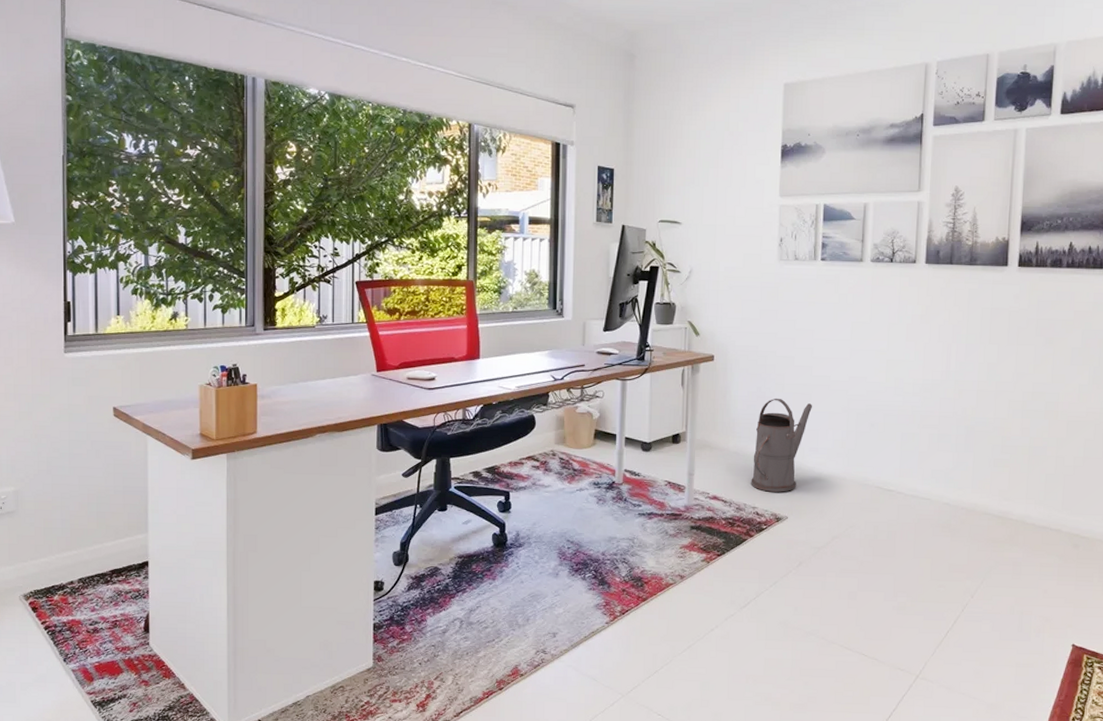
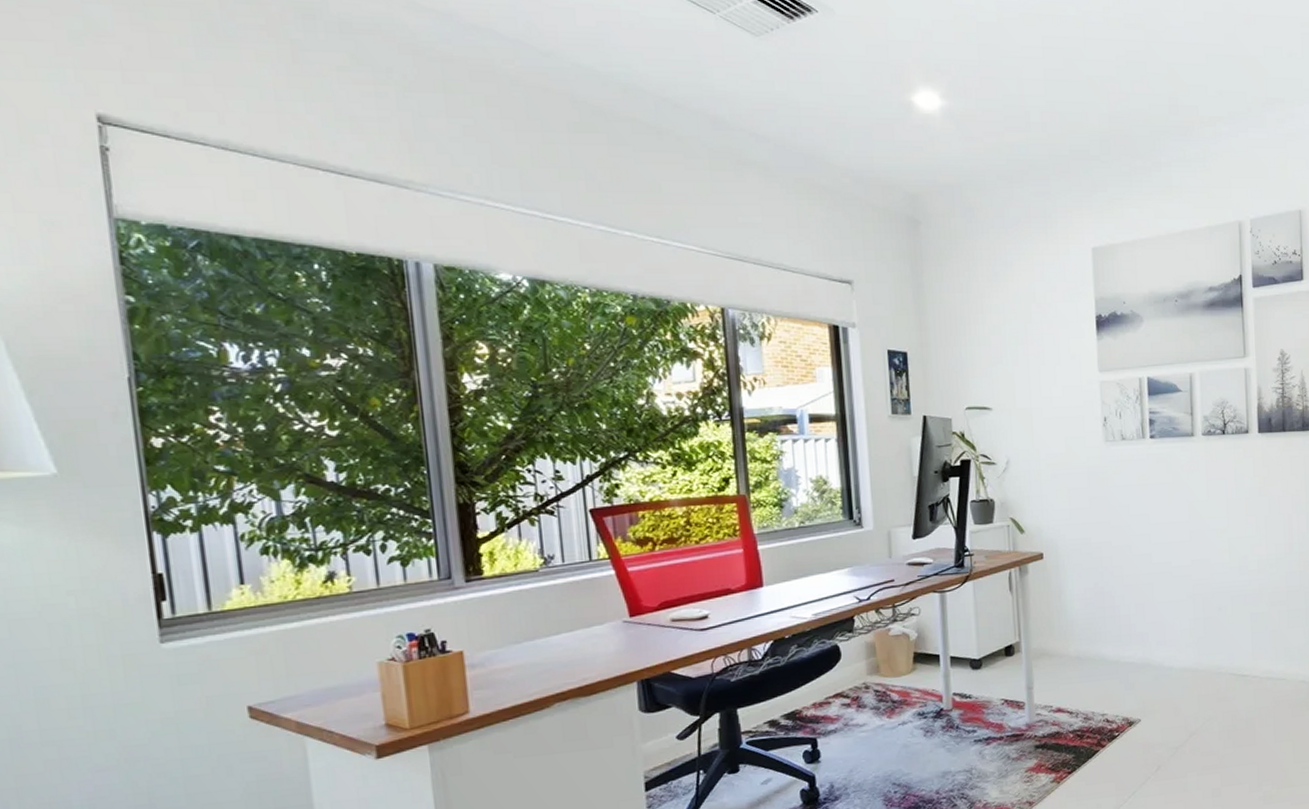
watering can: present [751,398,812,492] -> none [1097,592,1155,696]

